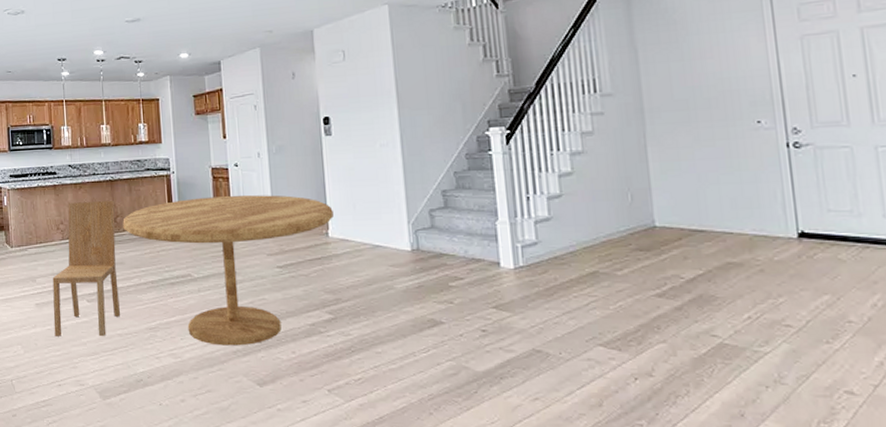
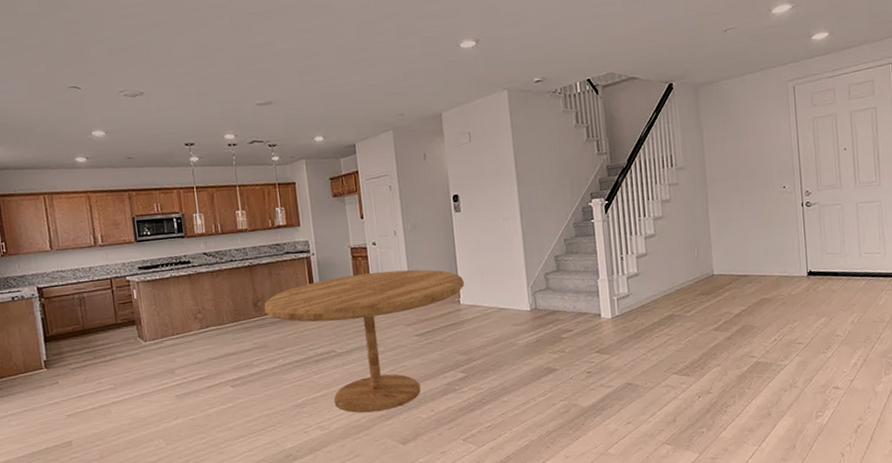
dining chair: present [52,201,121,337] -> none [192,286,267,425]

